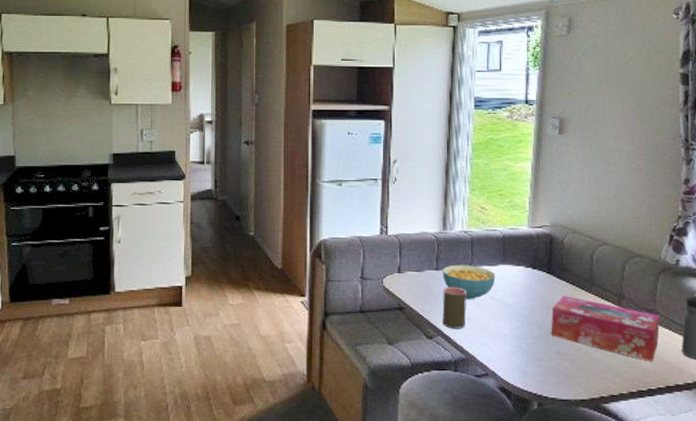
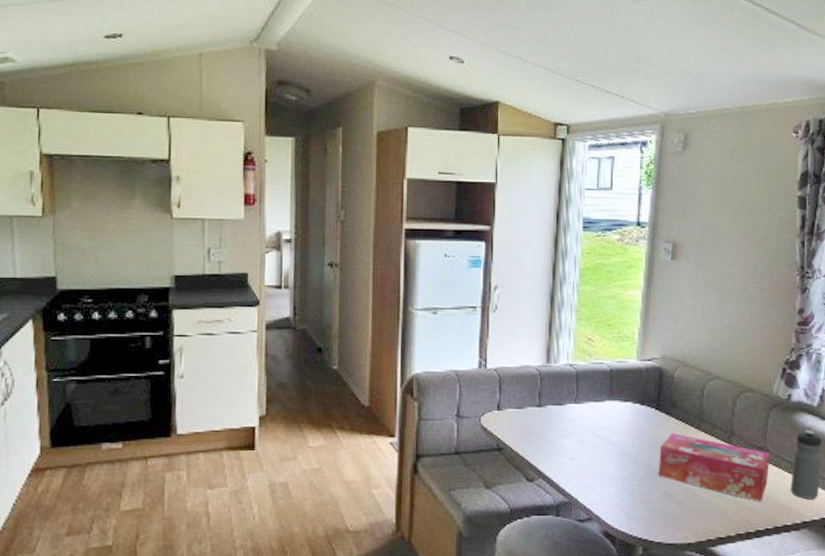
cereal bowl: present [442,264,496,300] -> none [545,401,602,439]
cup: present [442,287,466,329] -> none [544,425,570,470]

